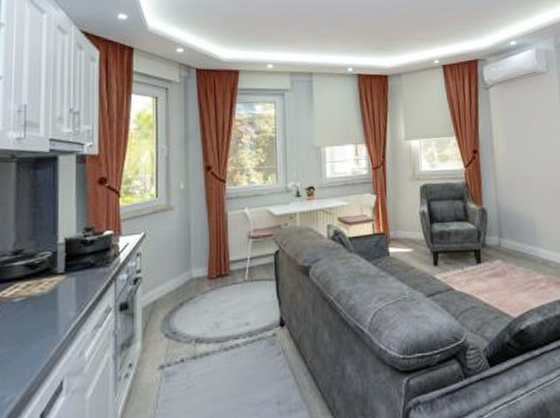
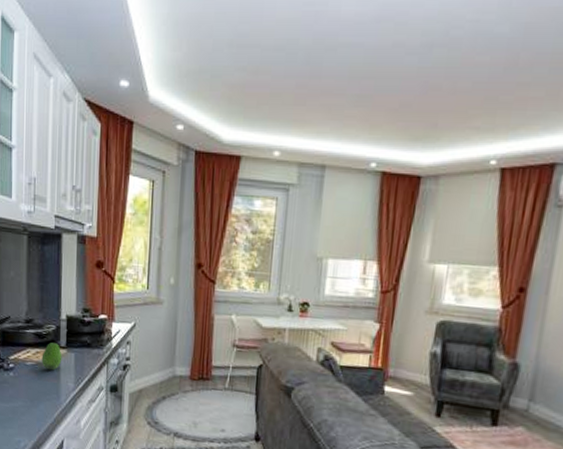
fruit: none [34,271,60,303] -> present [41,342,62,371]

